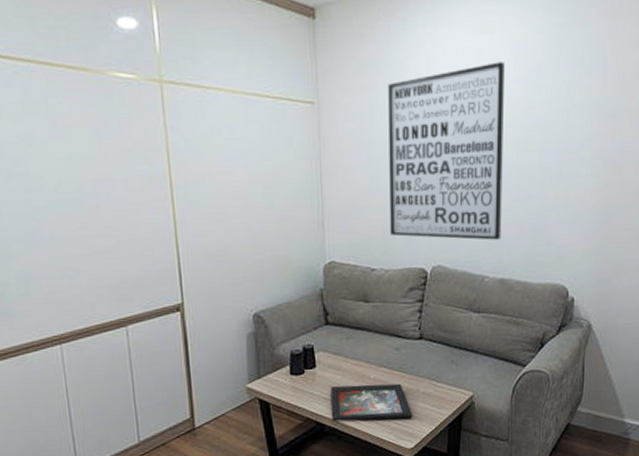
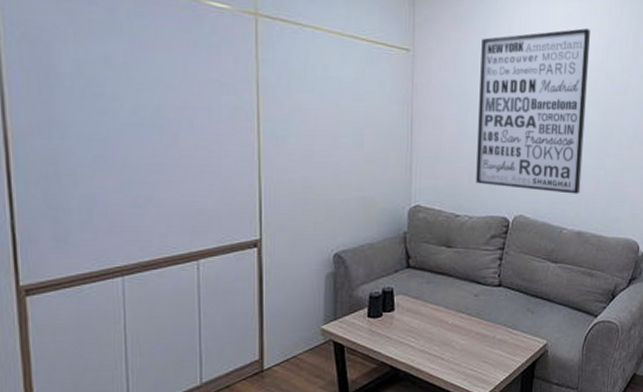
decorative tray: present [330,383,413,421] -> none [407,329,488,366]

